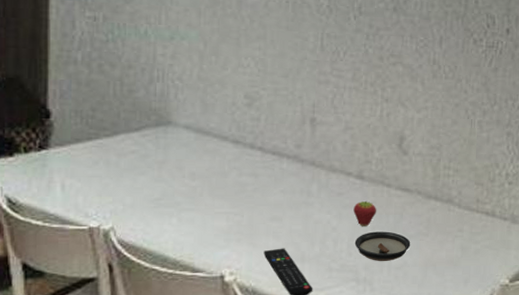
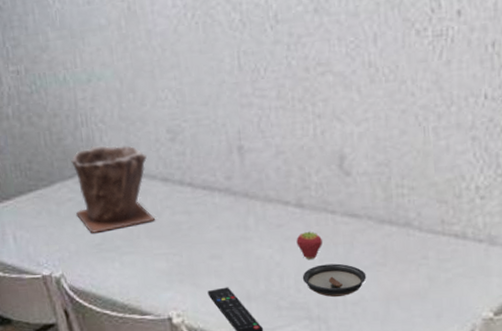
plant pot: none [138,102,222,187] -> present [71,145,156,233]

